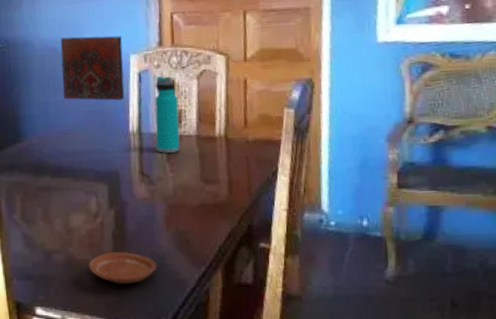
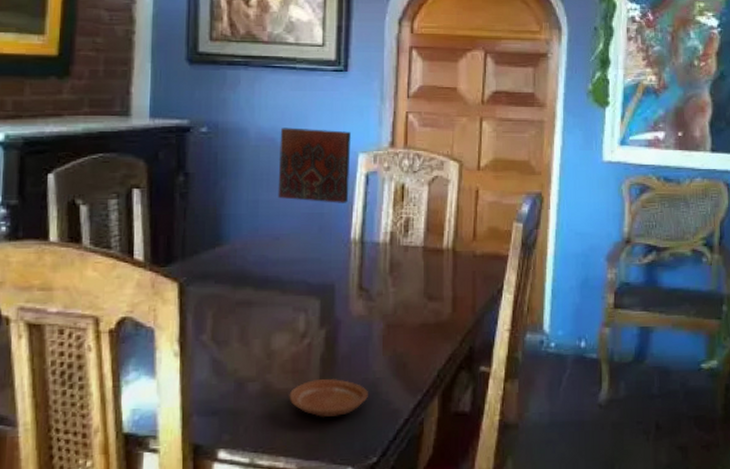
water bottle: present [154,76,180,153] -> none [379,180,407,265]

